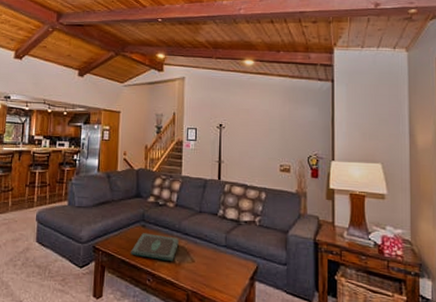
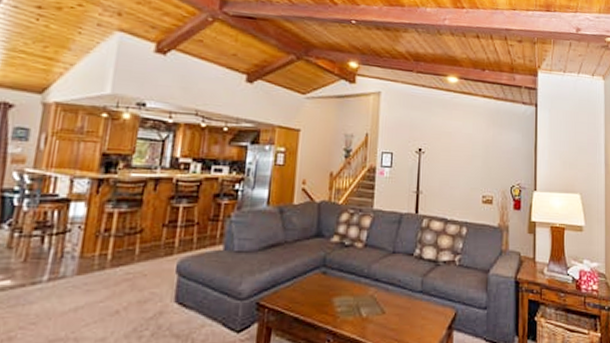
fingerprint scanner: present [131,233,179,261] -> none [307,282,367,314]

